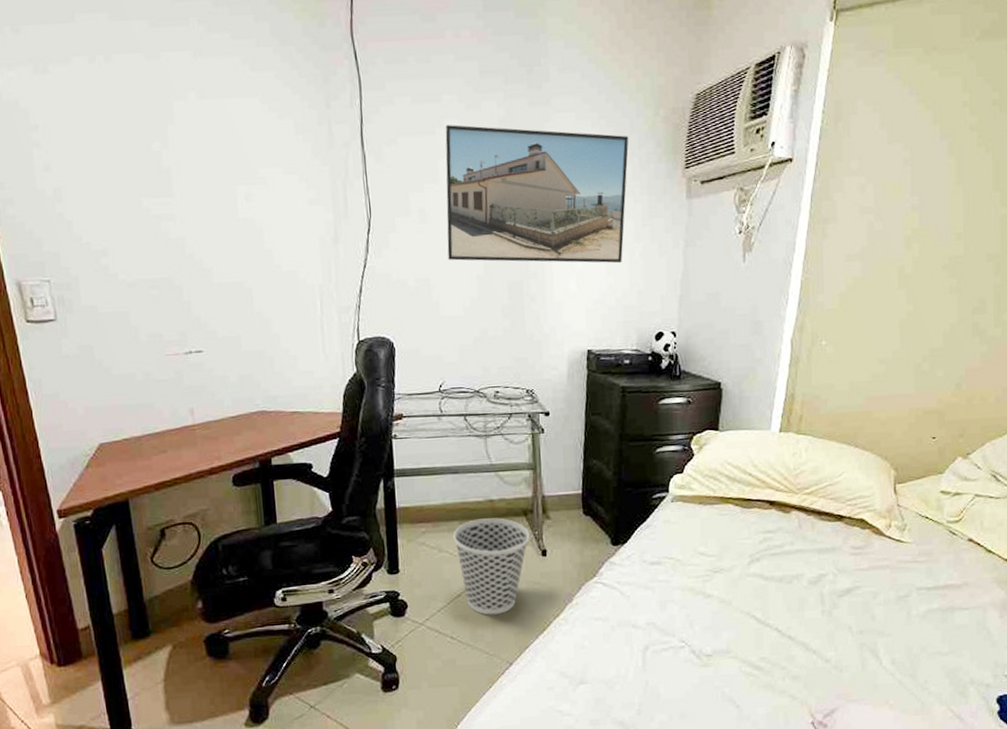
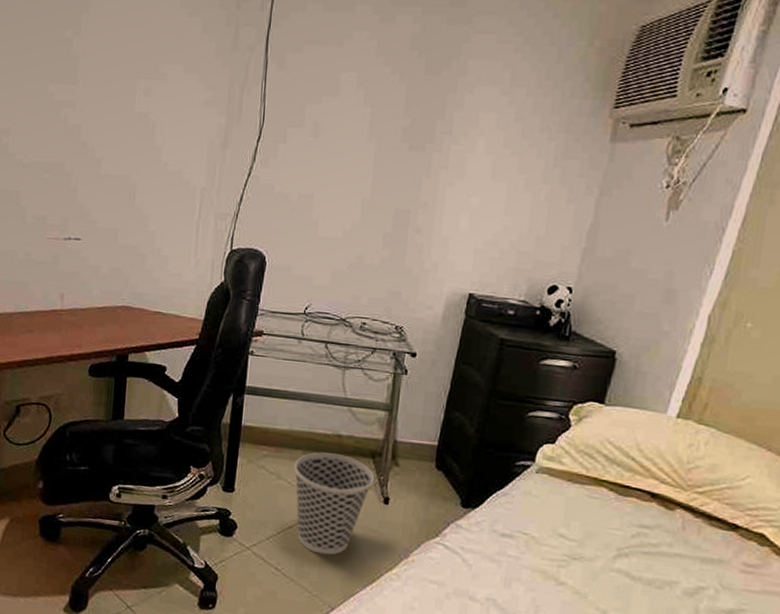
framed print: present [445,125,629,264] -> none [335,37,555,205]

